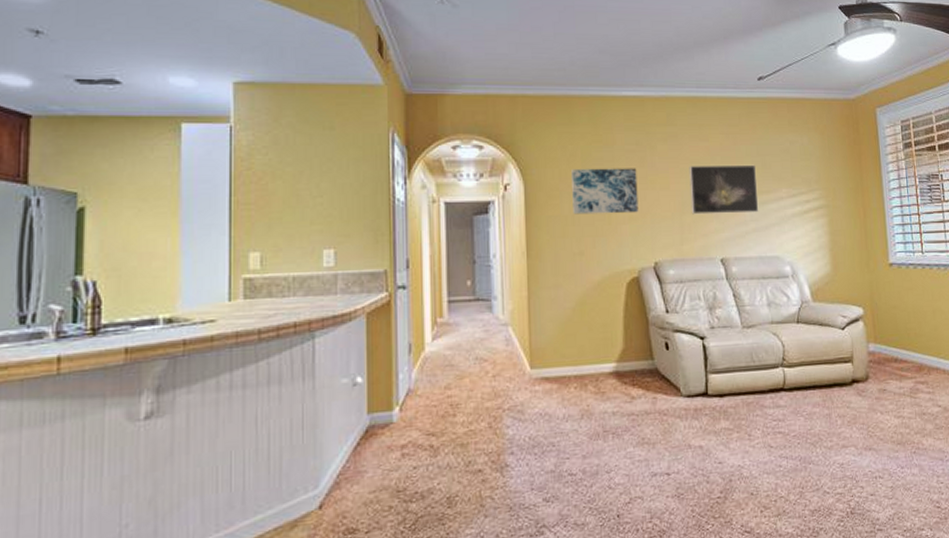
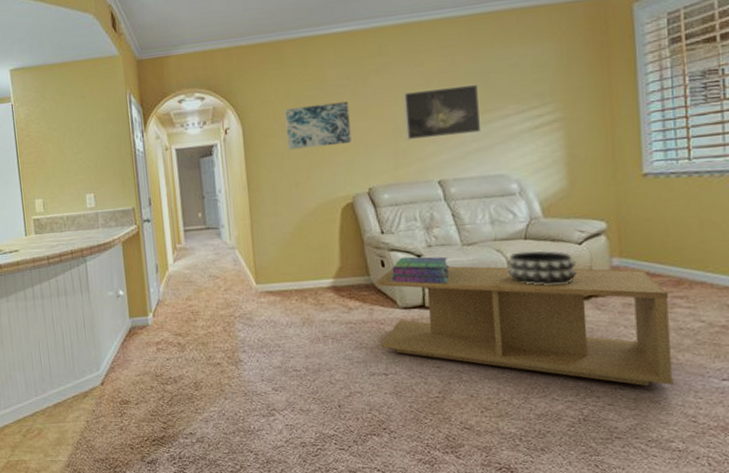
coffee table: none [660,350,921,473] -> present [376,266,673,386]
stack of books: none [675,338,731,370] -> present [391,256,450,284]
decorative bowl: none [782,334,841,371] -> present [506,250,577,285]

